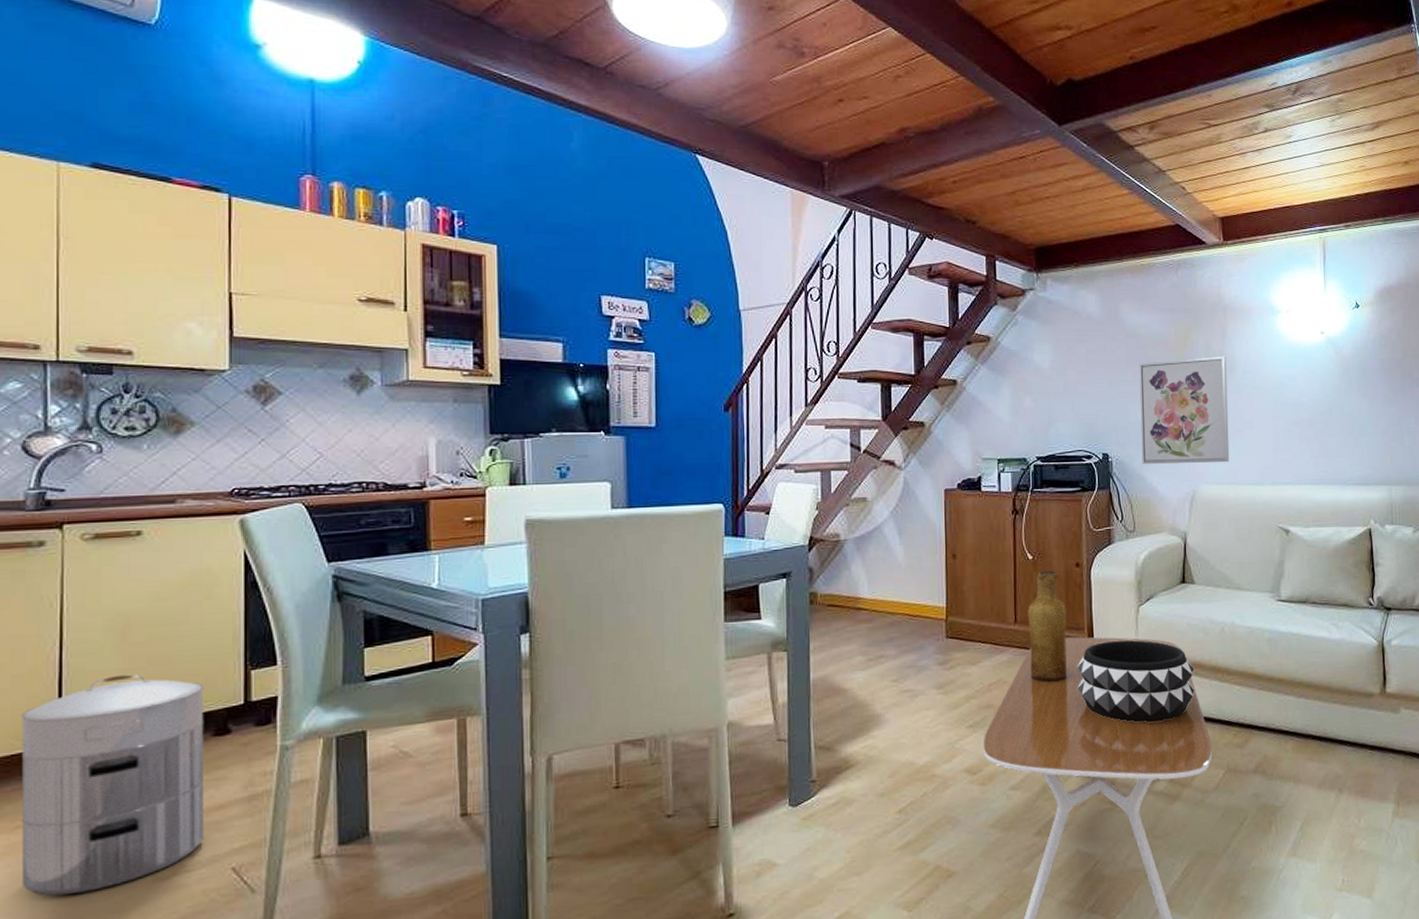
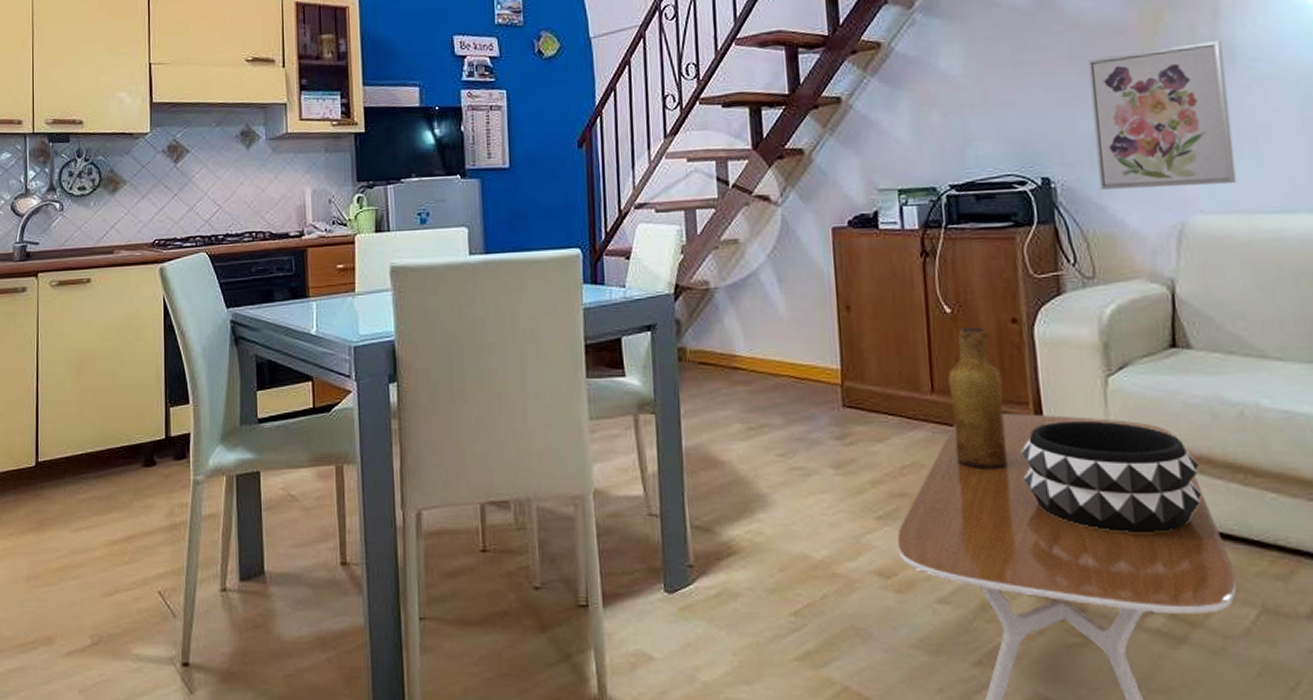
waste bin: present [20,674,205,896] -> none [11,406,138,600]

